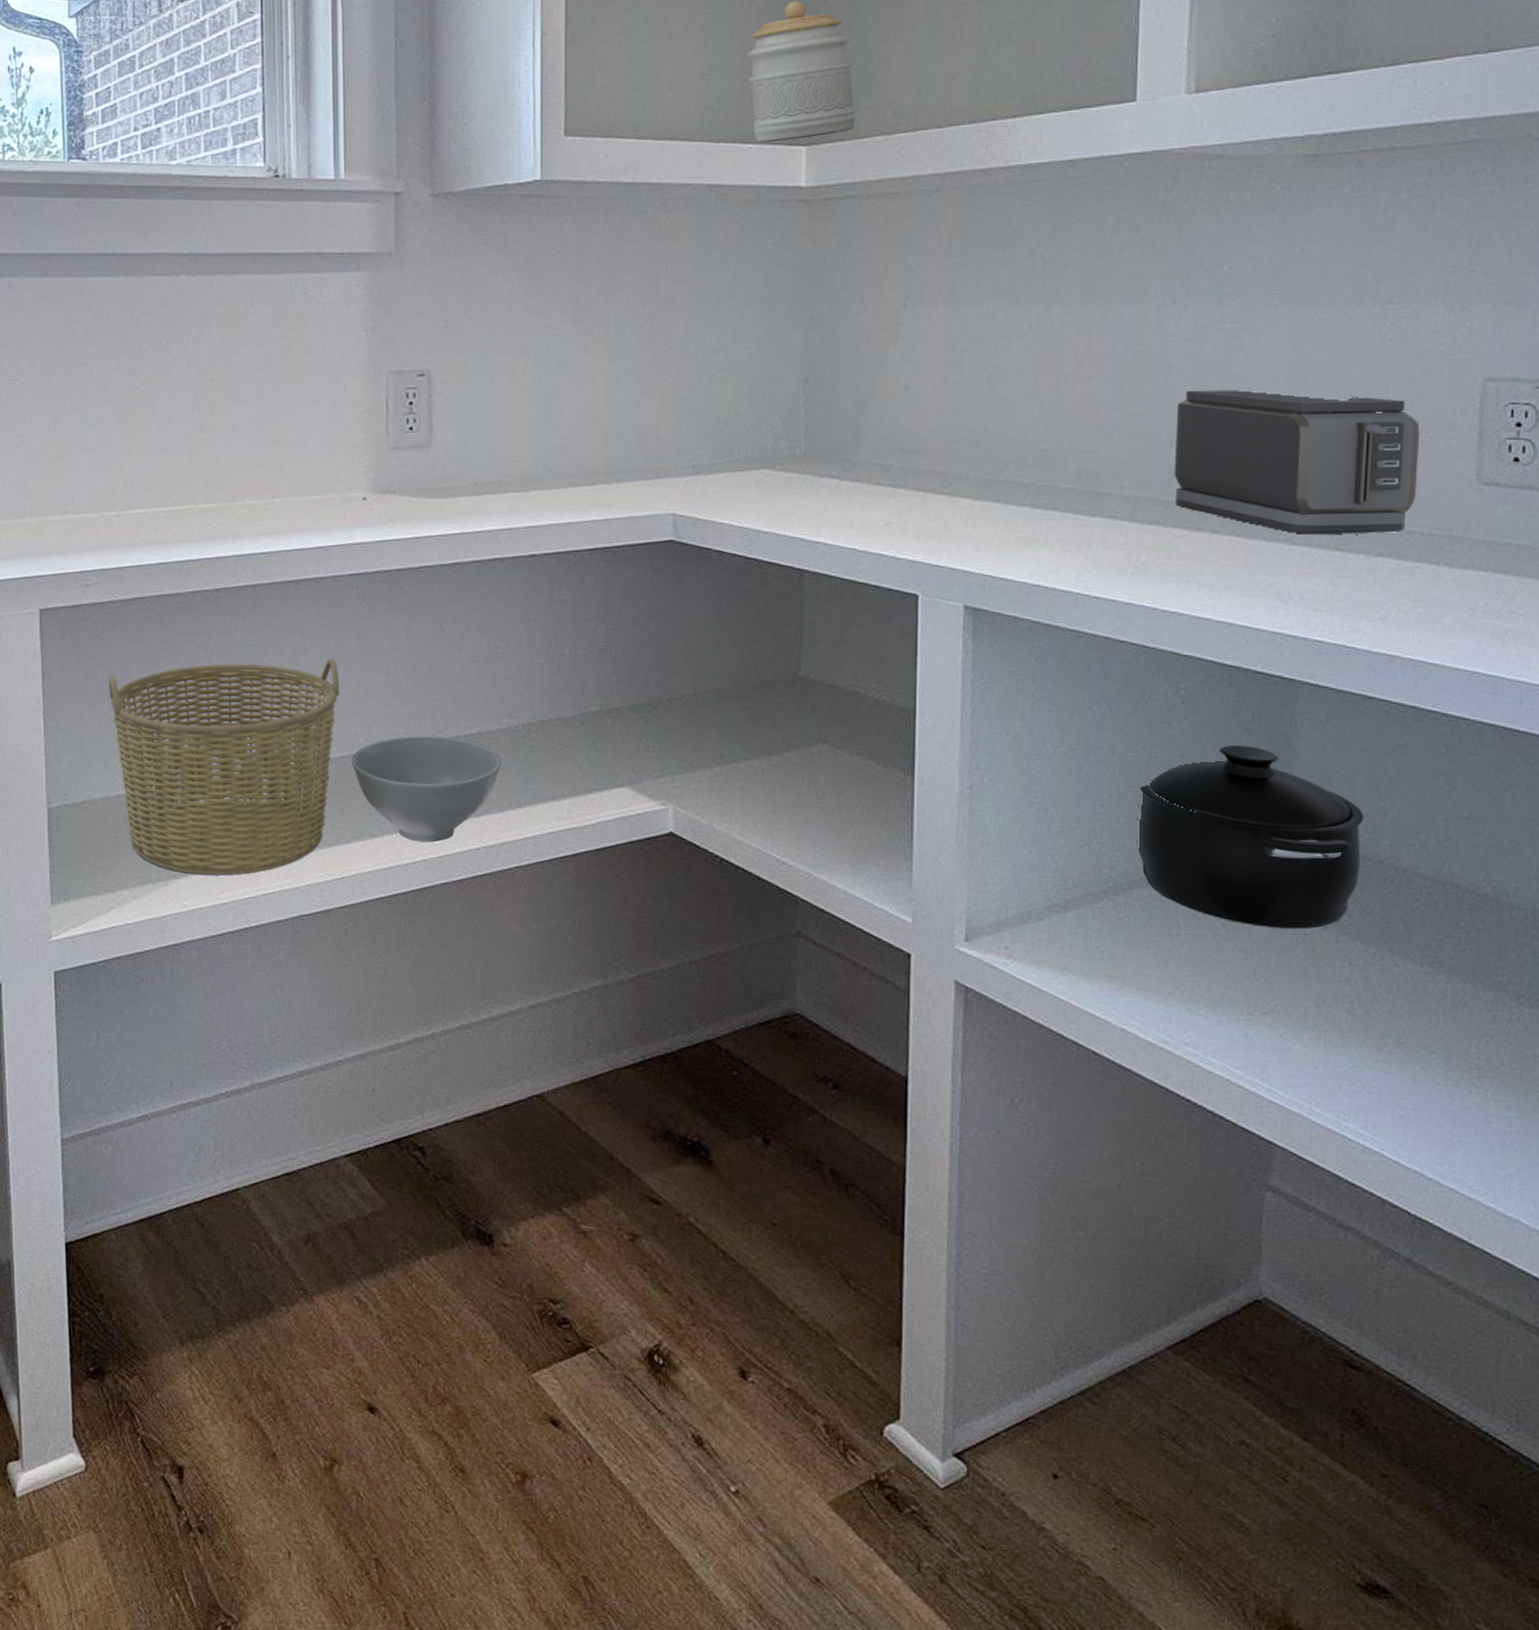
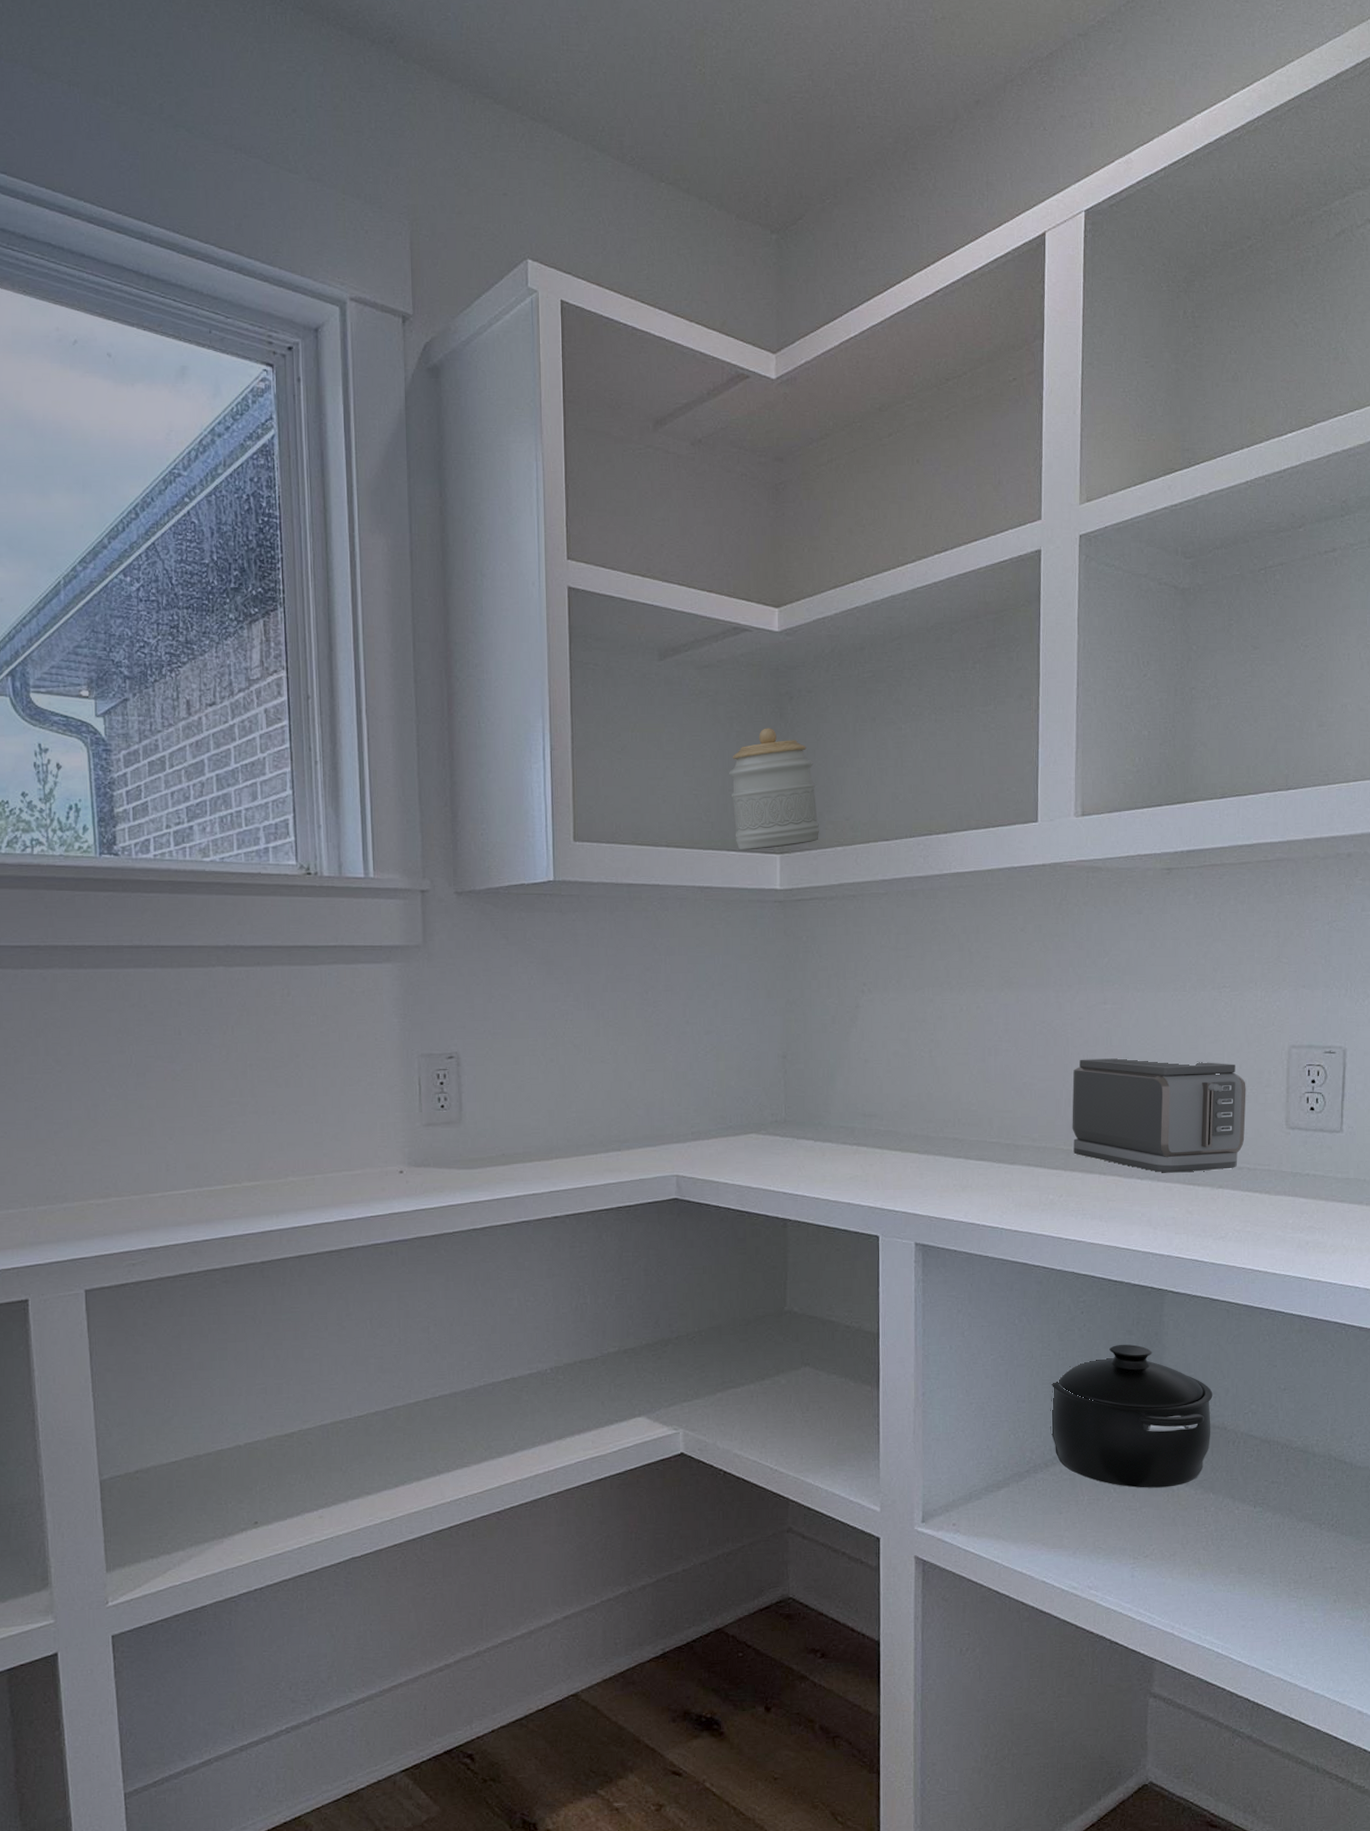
basket: present [108,658,339,876] -> none [157,1320,383,1530]
bowl: present [351,736,501,843] -> none [396,1384,533,1481]

